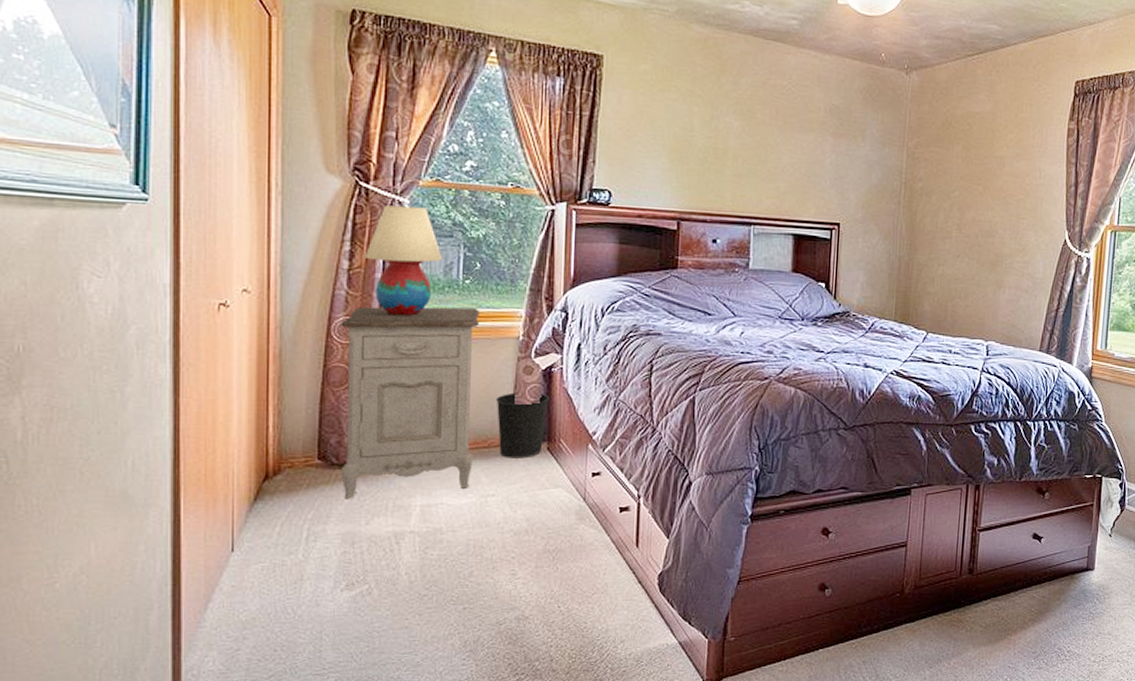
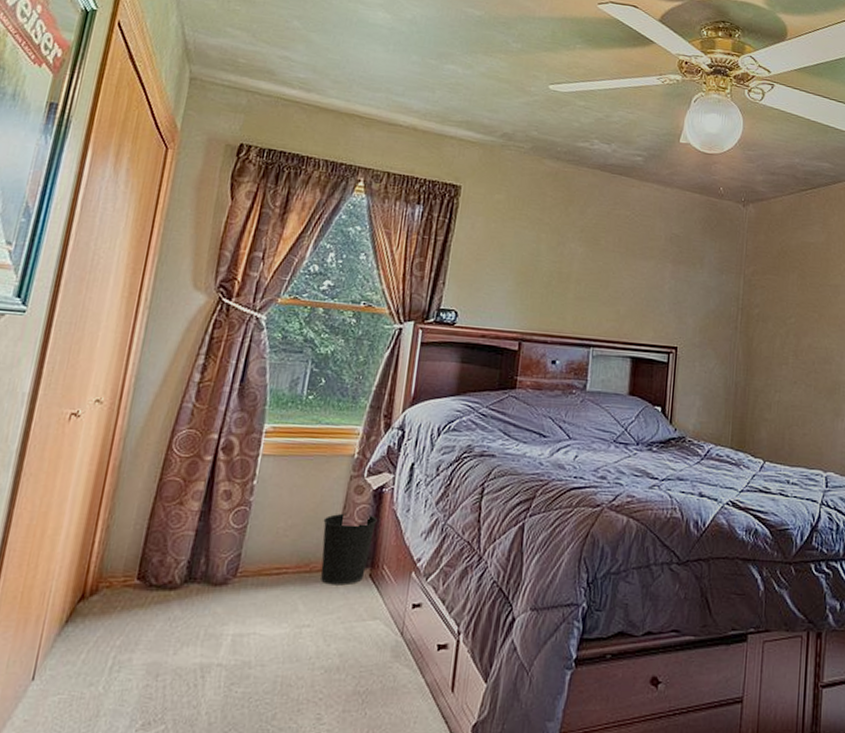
nightstand: present [340,306,479,499] -> none [156,419,318,625]
table lamp: present [364,205,443,316] -> none [216,321,291,431]

